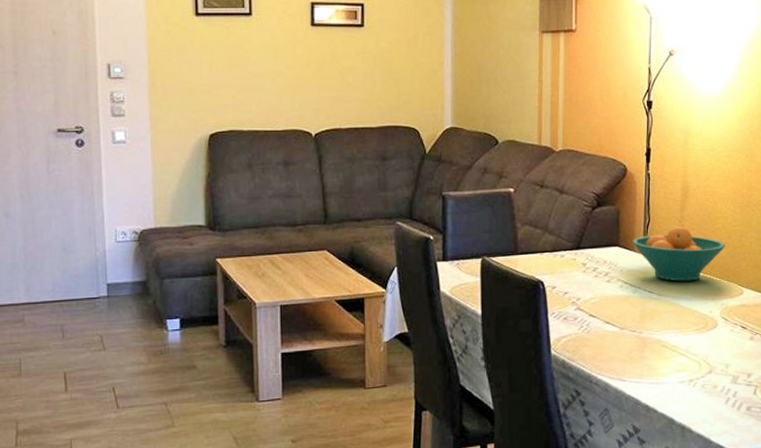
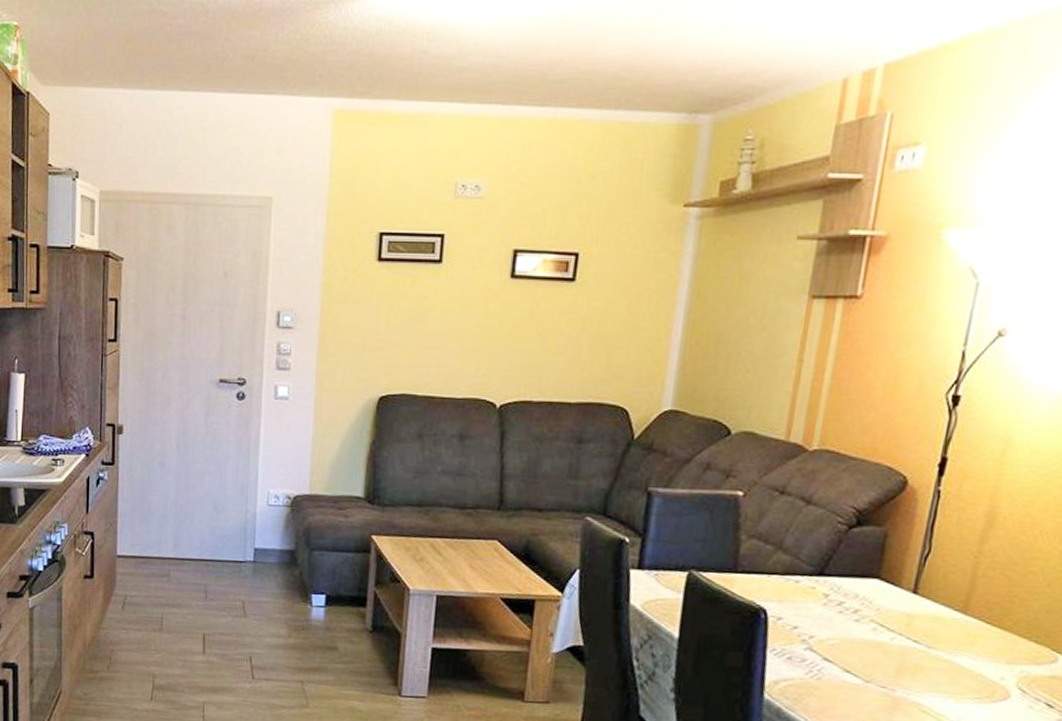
fruit bowl: present [632,226,726,282] -> none [899,563,1042,636]

